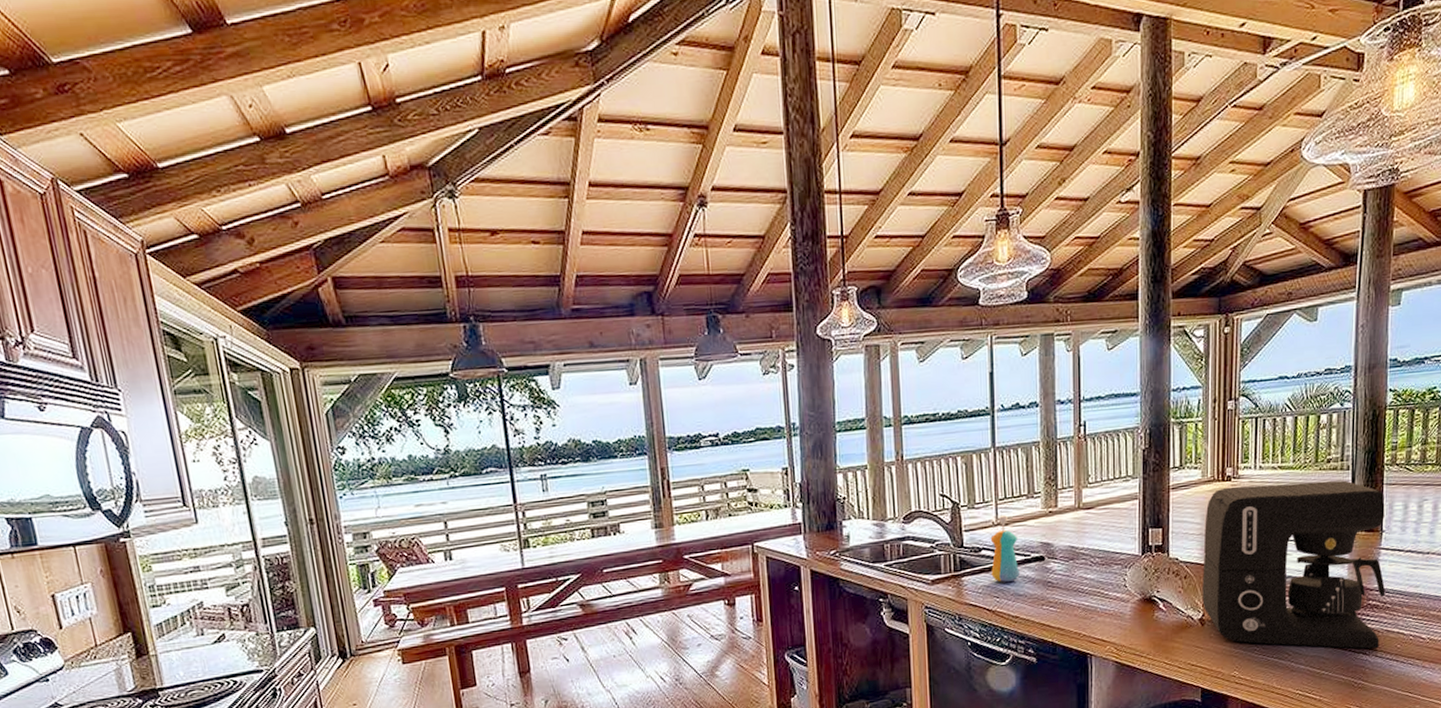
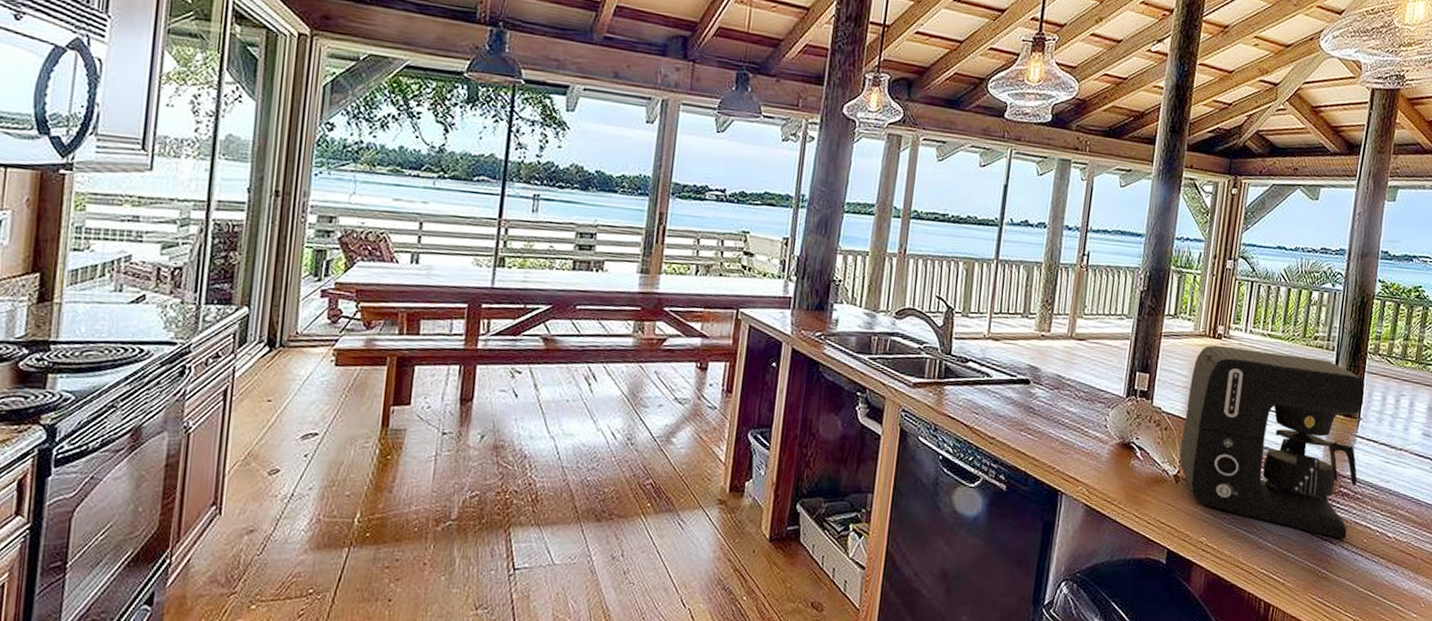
soap dispenser: present [990,515,1020,582] -> none [974,330,1006,400]

